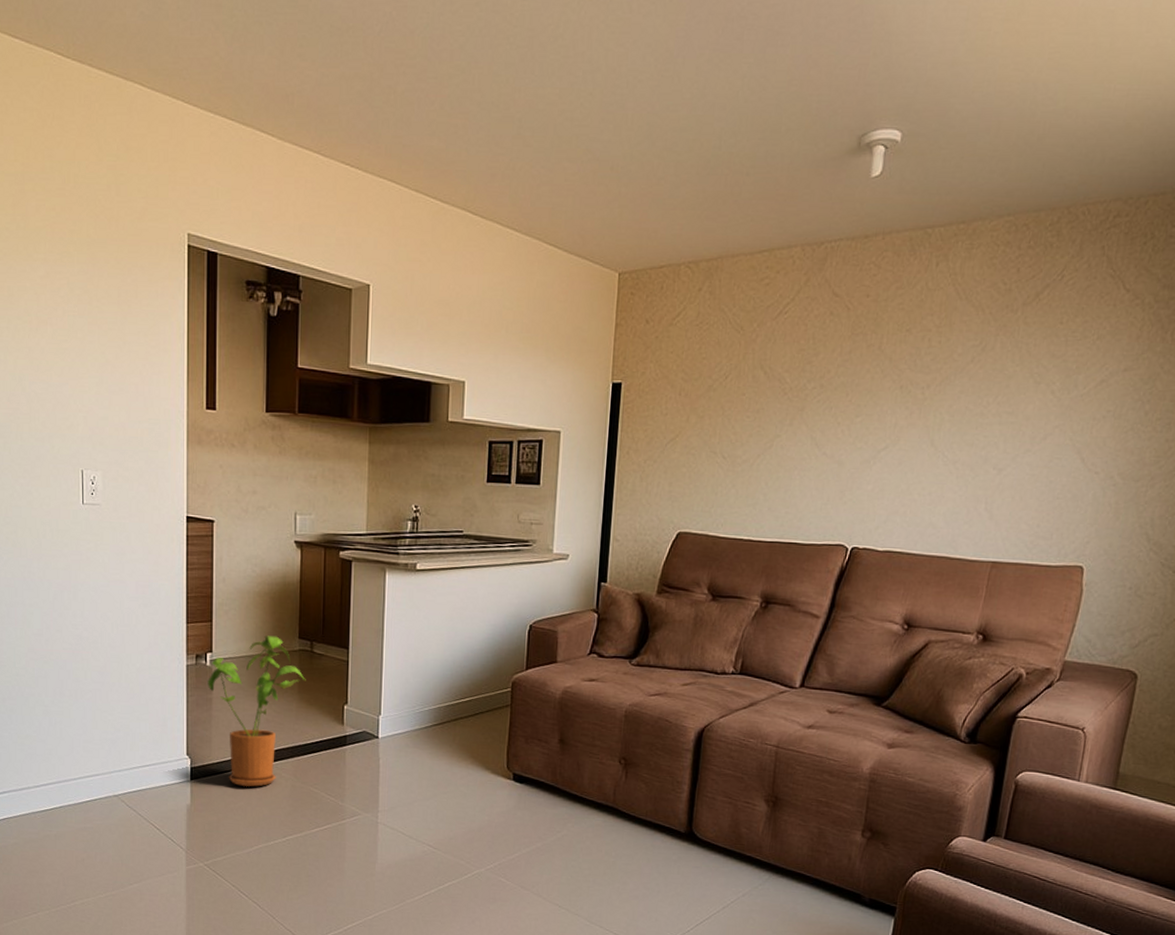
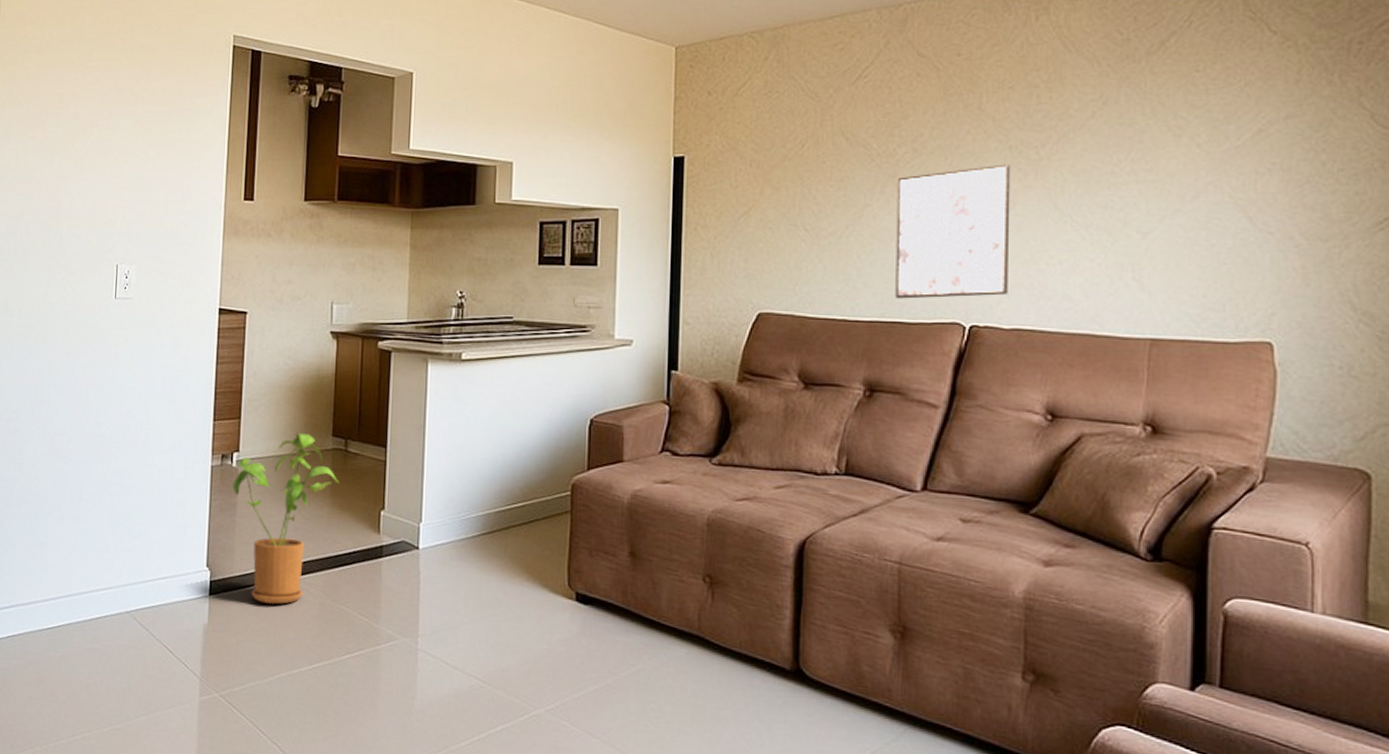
wall art: none [793,402,900,523] -> present [895,164,1011,299]

